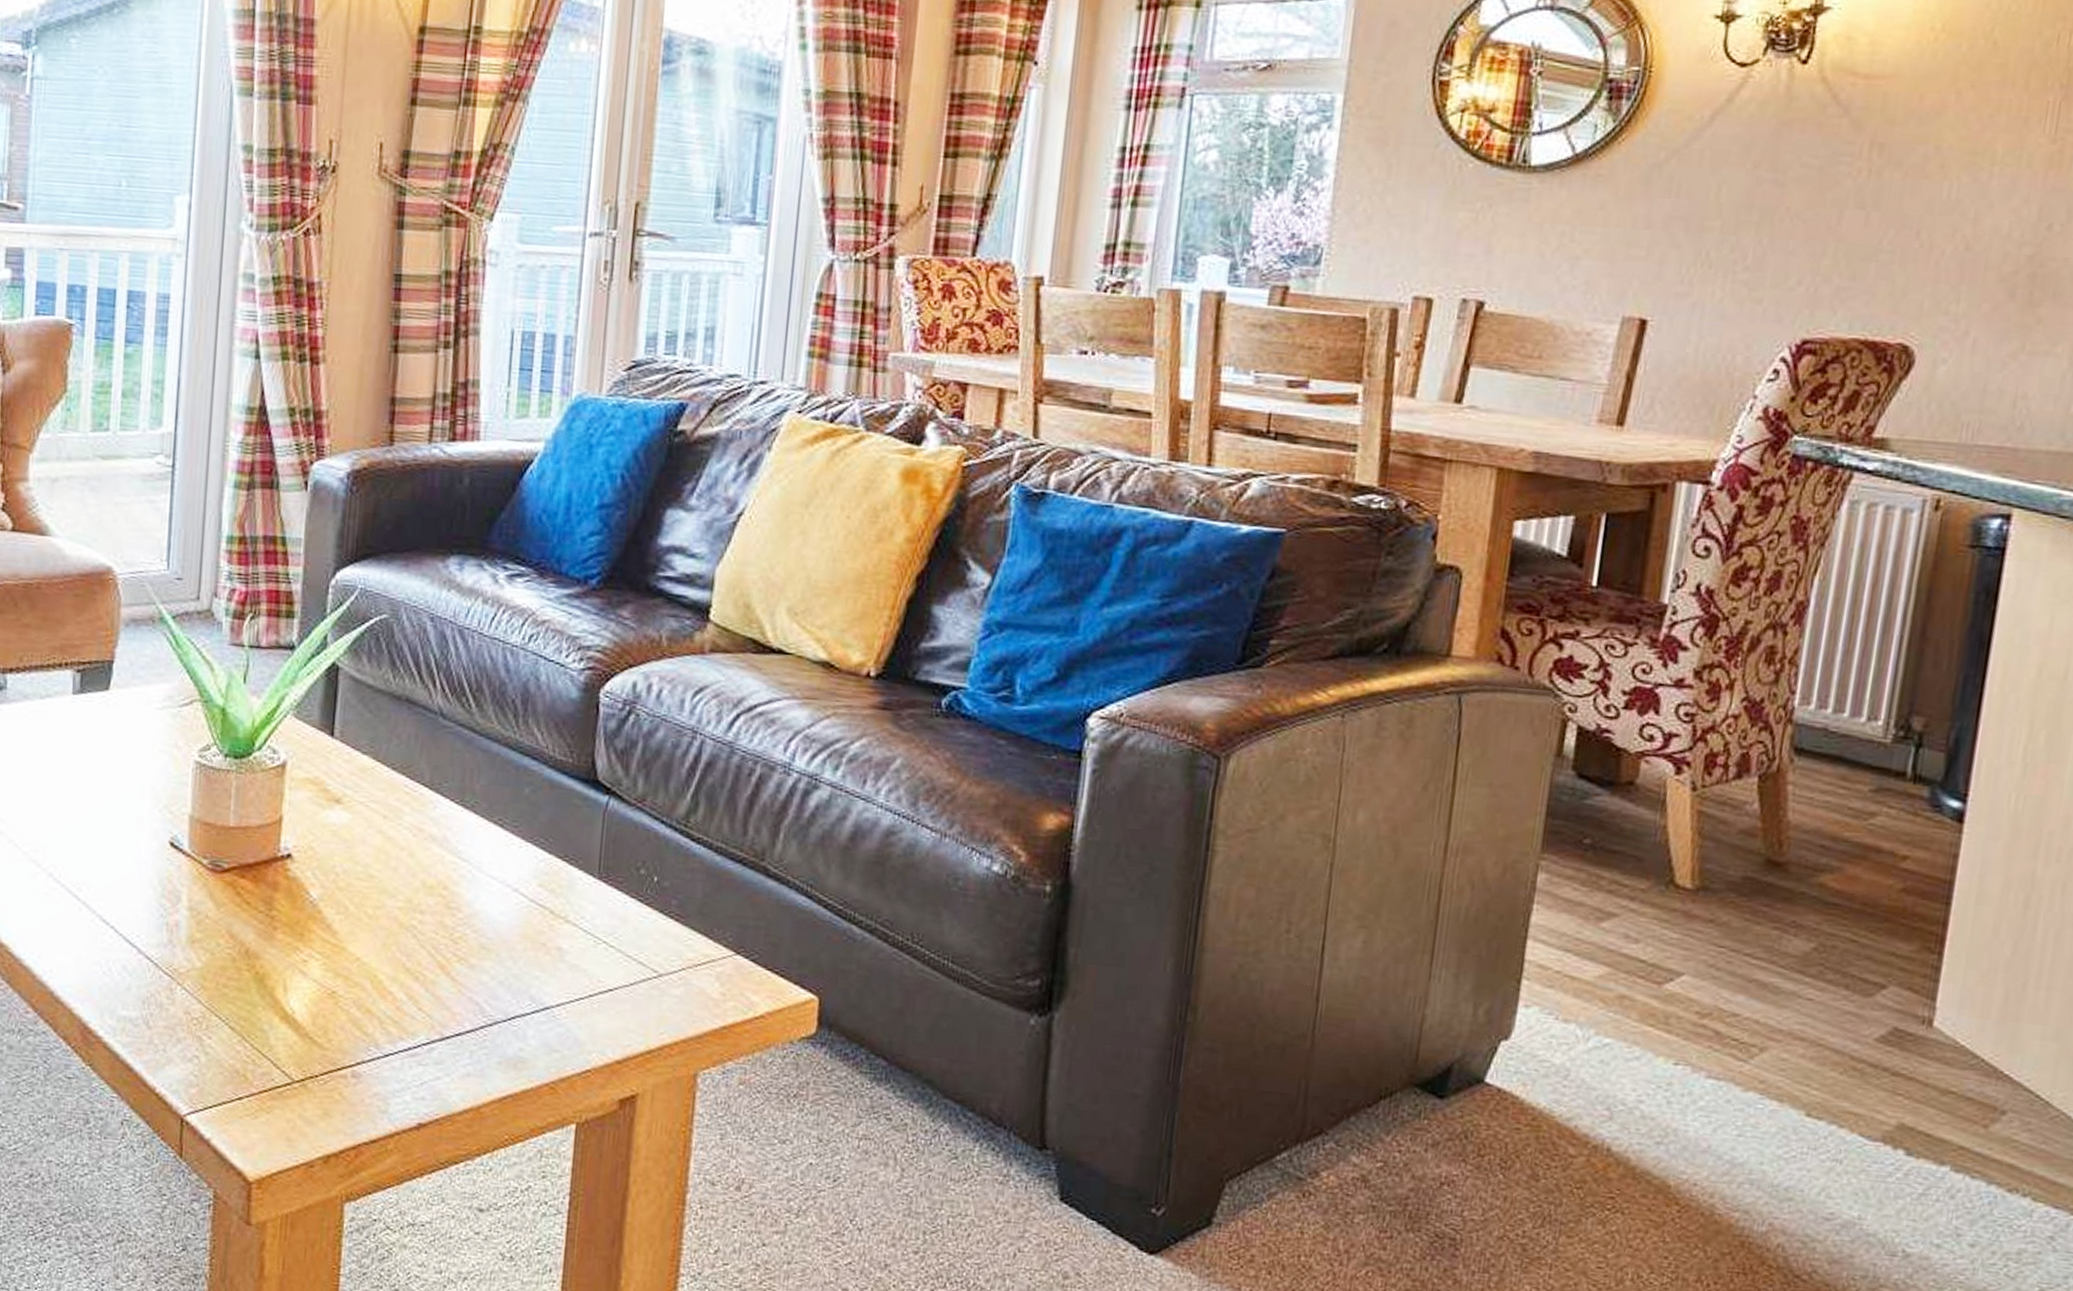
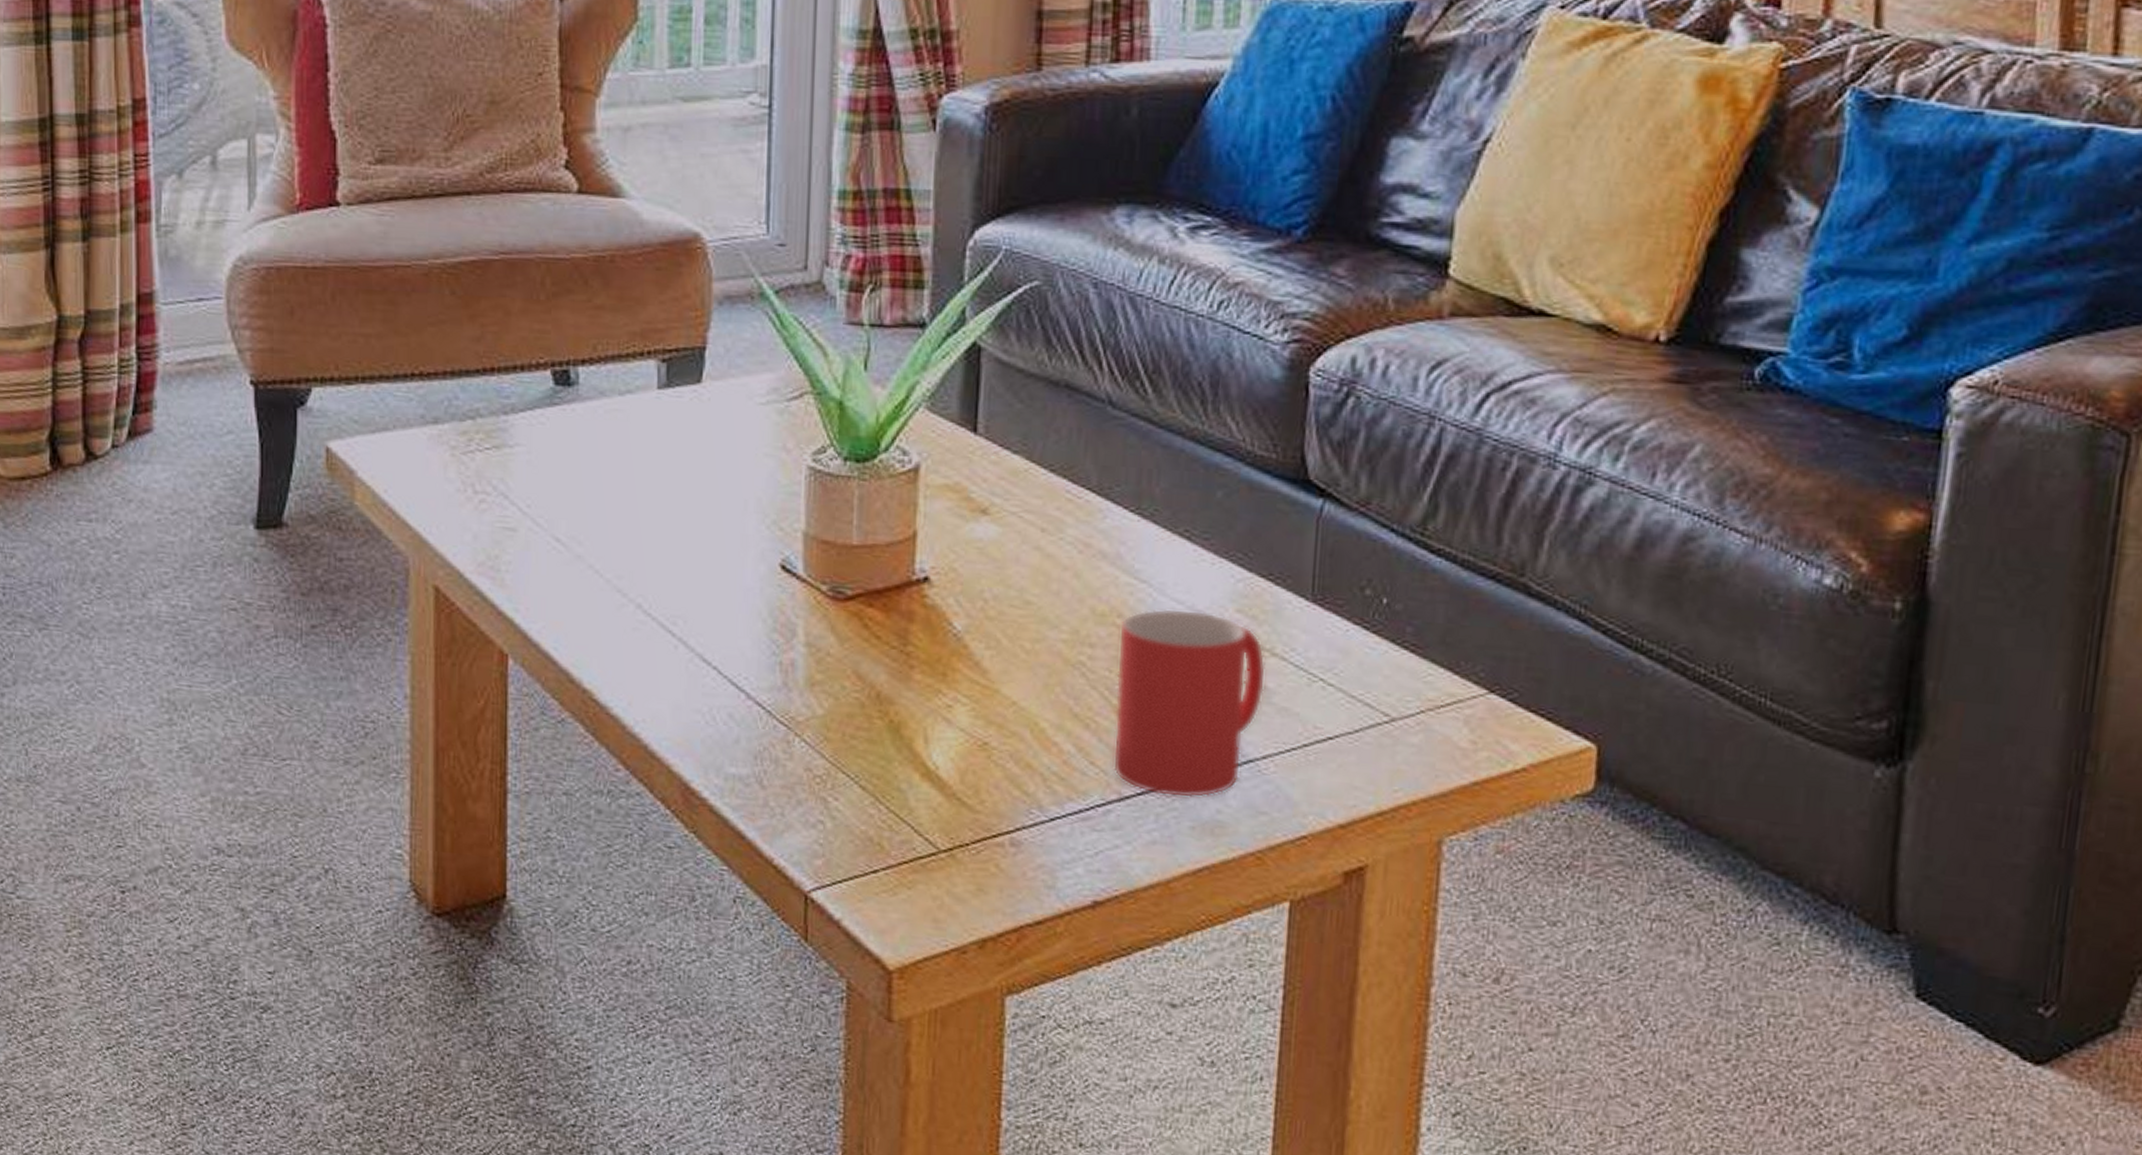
mug: none [436,882,561,1039] -> present [1112,608,1266,798]

